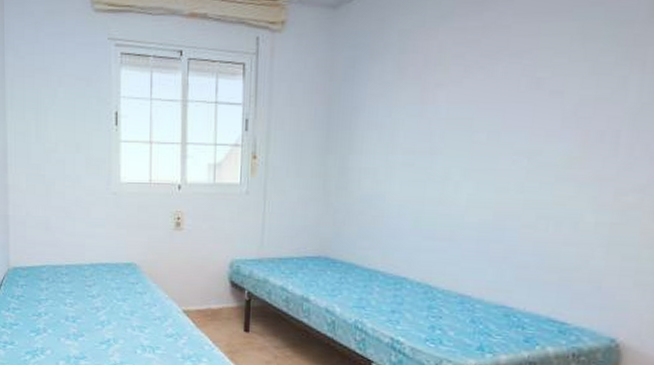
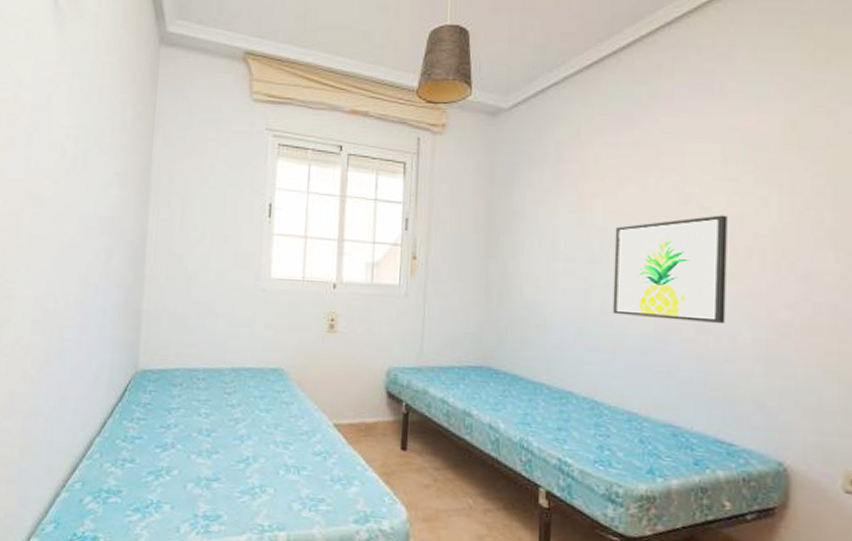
wall art: none [450,98,581,210] -> present [612,215,728,324]

